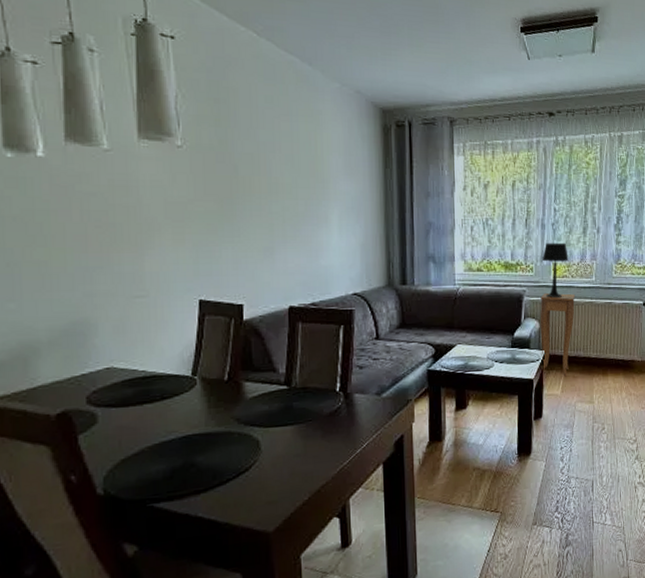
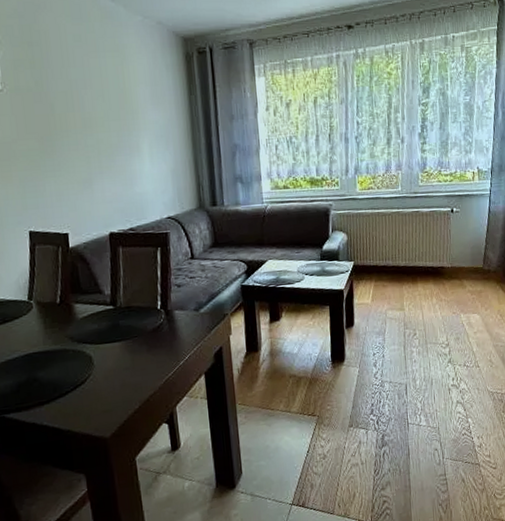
side table: present [540,292,576,377] -> none [347,205,382,286]
table lamp: present [542,243,569,298] -> none [347,155,374,210]

